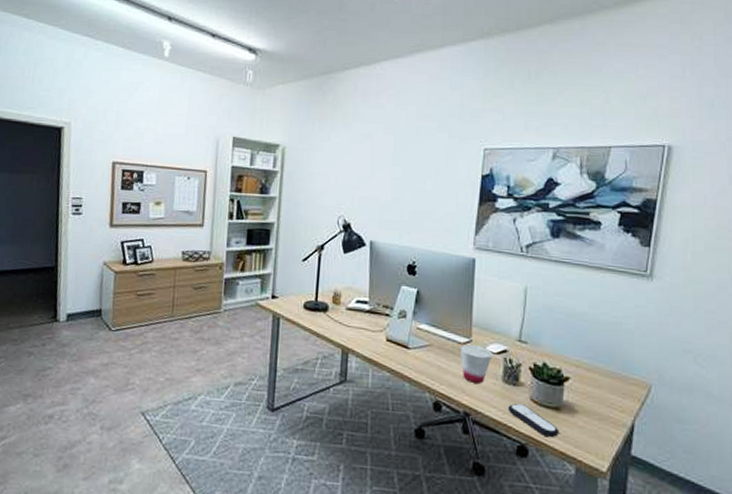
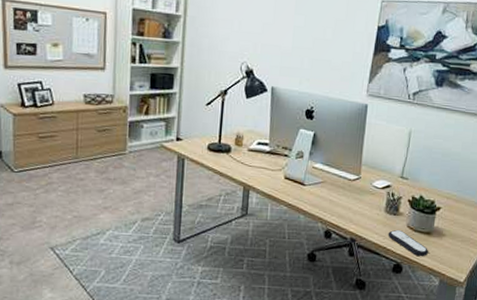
cup: present [460,344,492,383] -> none [350,181,378,214]

